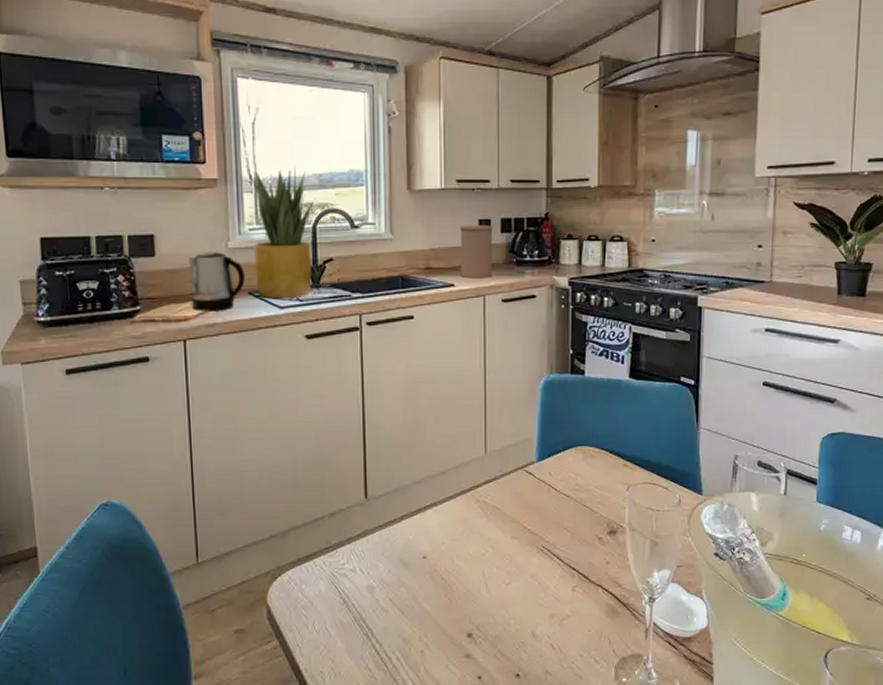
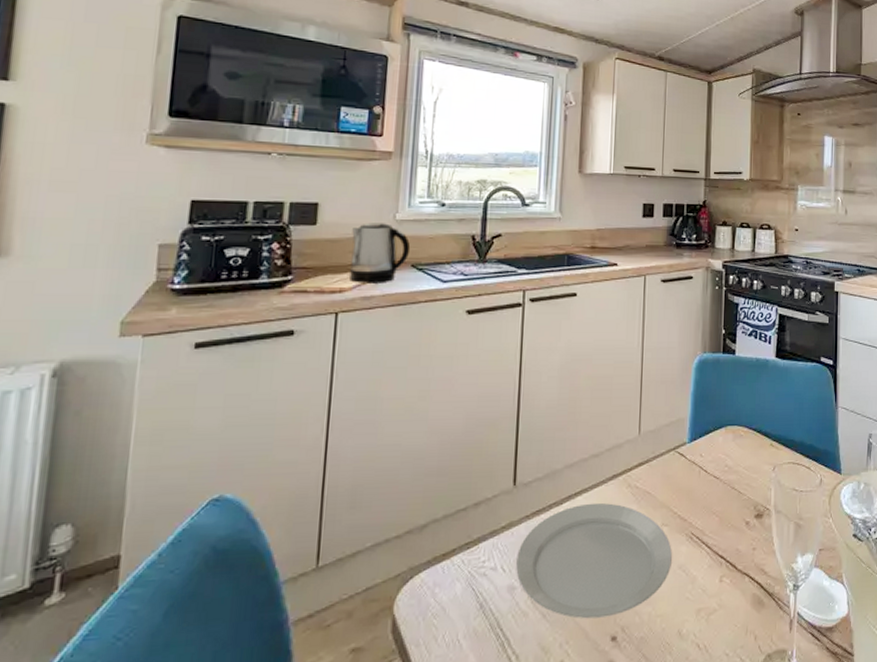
planter: present [248,165,314,299] -> none [420,143,488,273]
plate: none [373,516,523,617] -> present [516,502,672,619]
canister: present [460,225,493,278] -> none [624,208,656,259]

